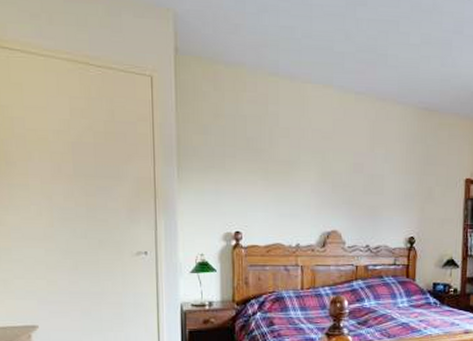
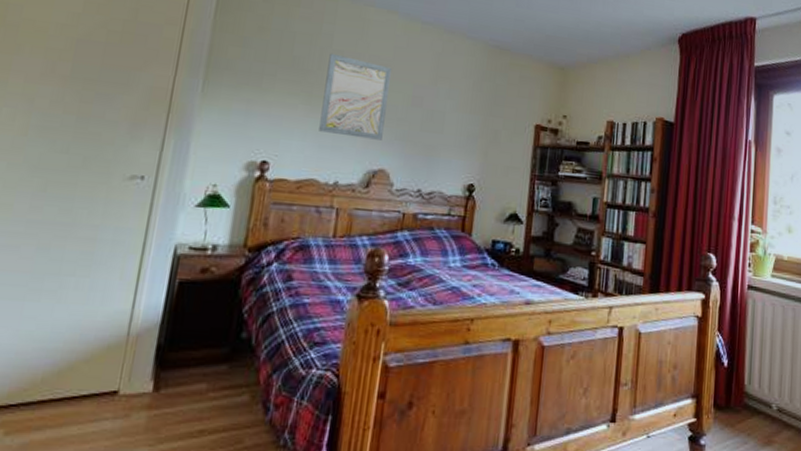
wall art: none [278,131,332,206] -> present [319,53,391,141]

